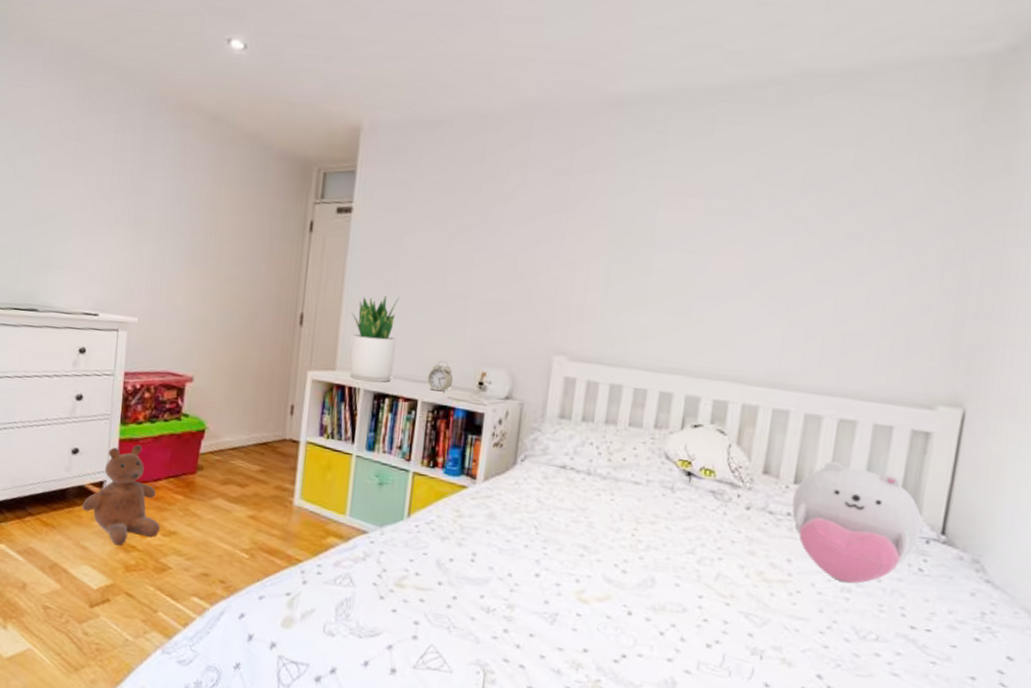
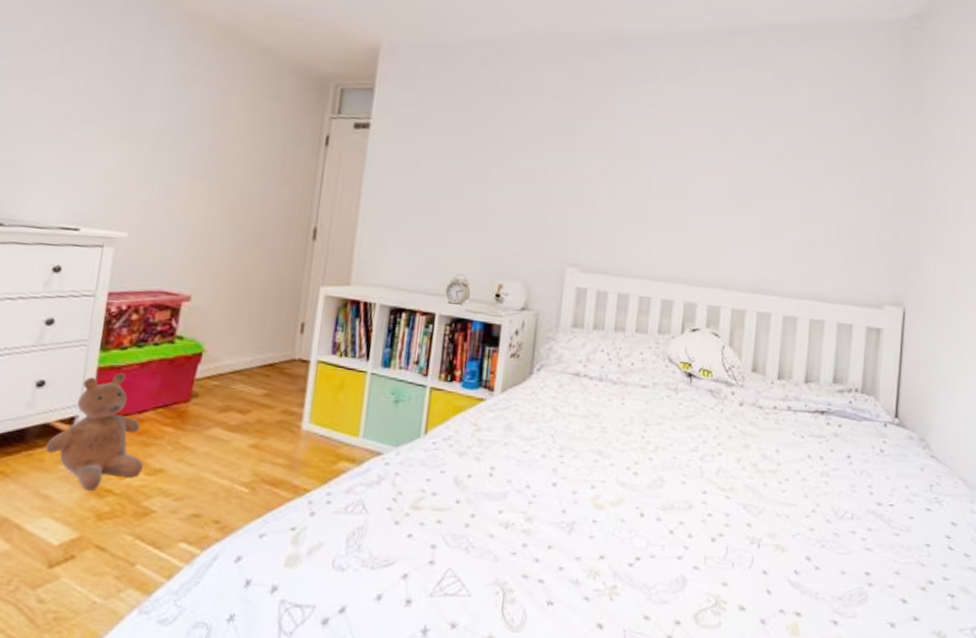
planter: present [350,296,400,383] -> none [365,210,417,297]
plush toy: present [791,461,923,584] -> none [777,357,880,468]

